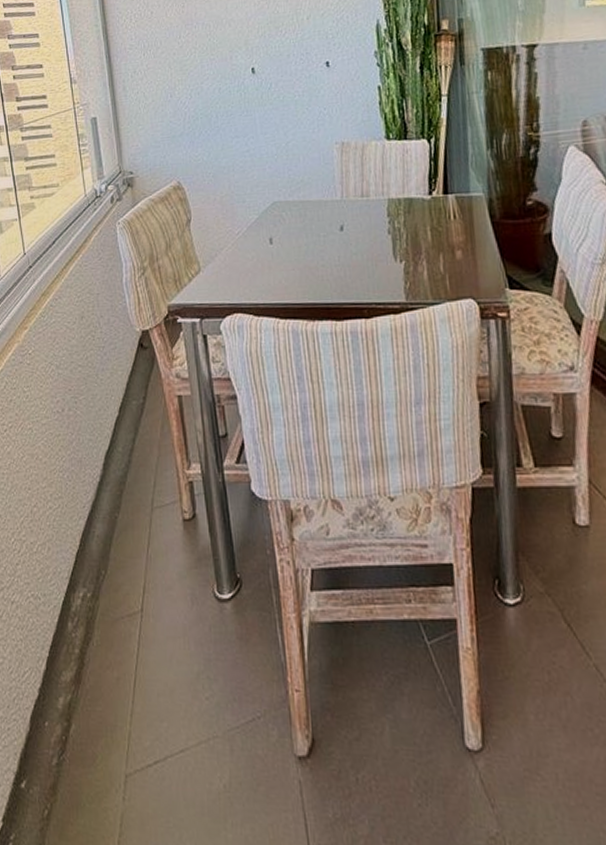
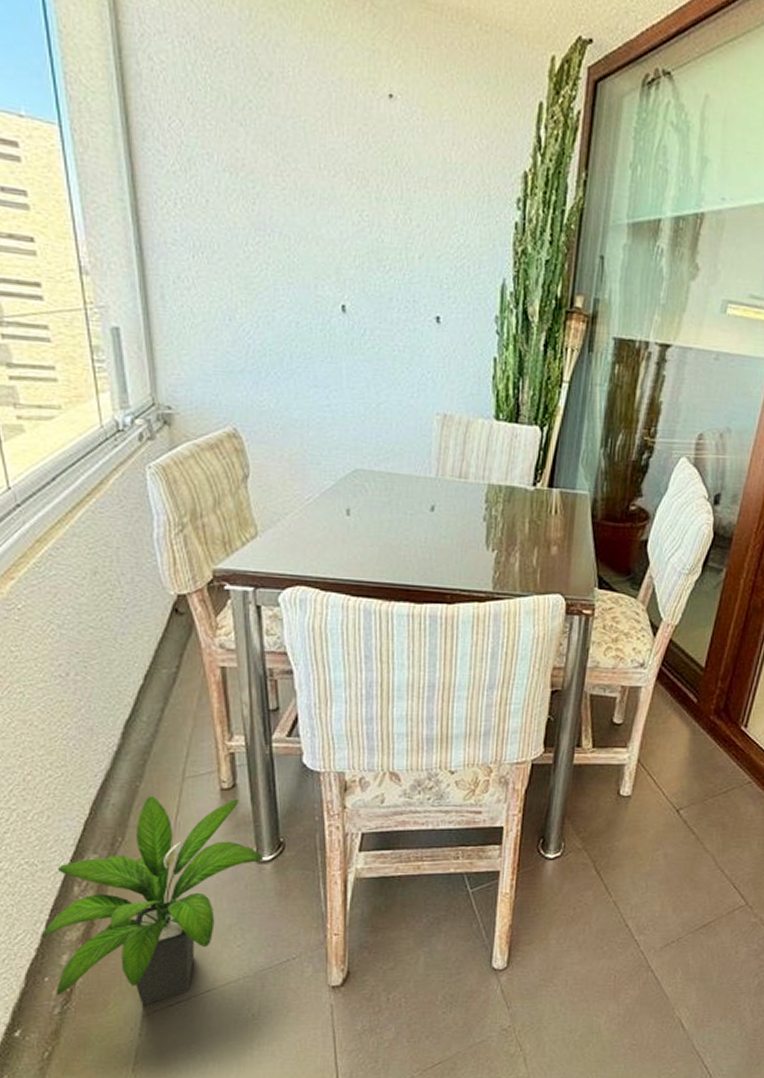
potted plant: none [42,527,224,763] -> present [41,795,264,1006]

